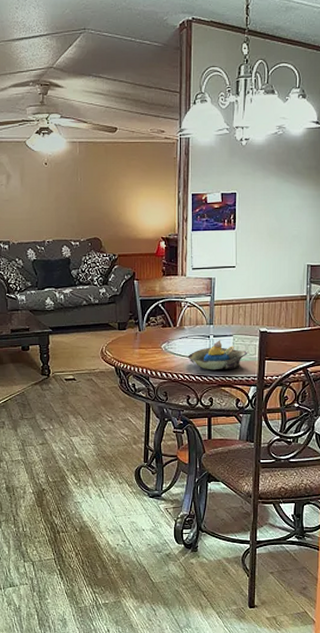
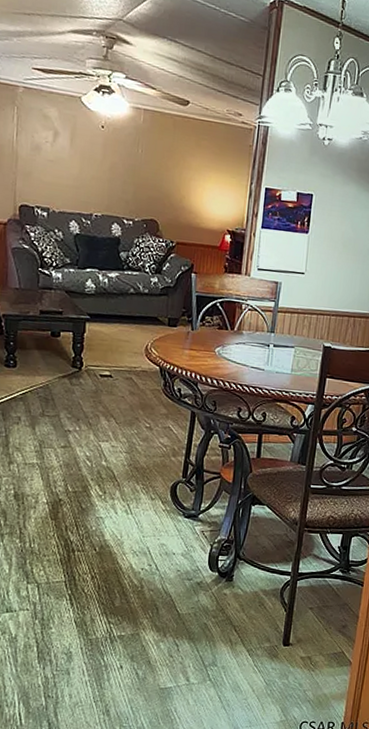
decorative bowl: present [187,340,247,370] -> none [243,350,308,384]

